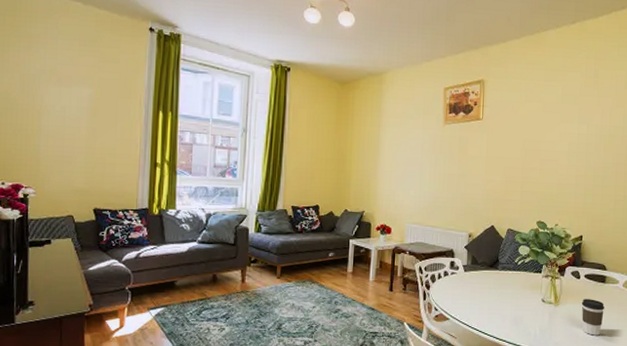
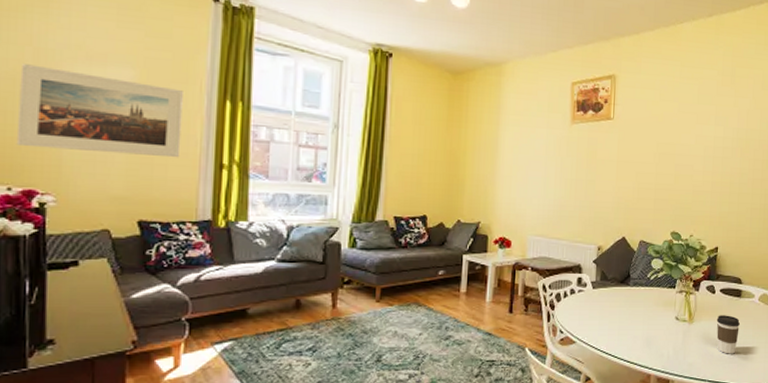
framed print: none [8,86,127,158] -> present [16,64,183,158]

